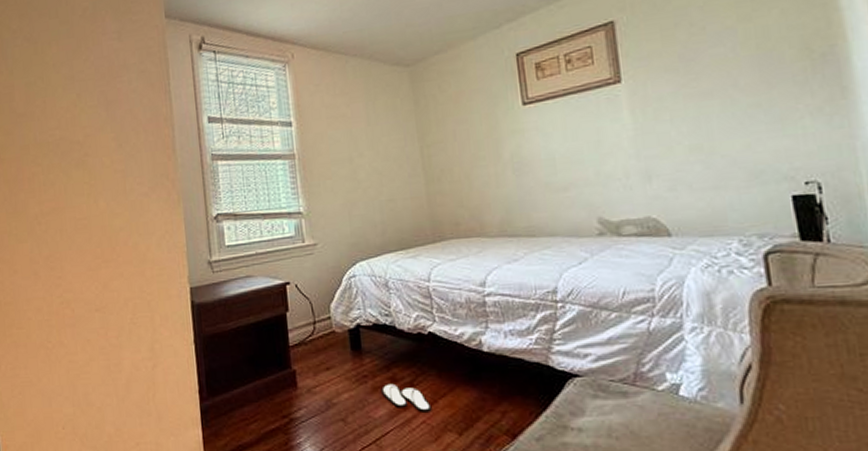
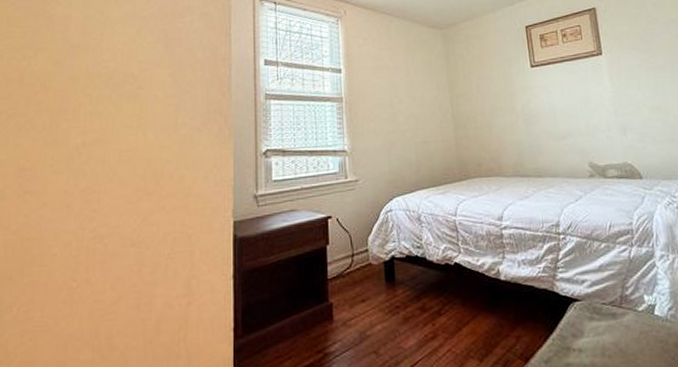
slippers: present [381,383,432,412] -> none [412,313,457,341]

